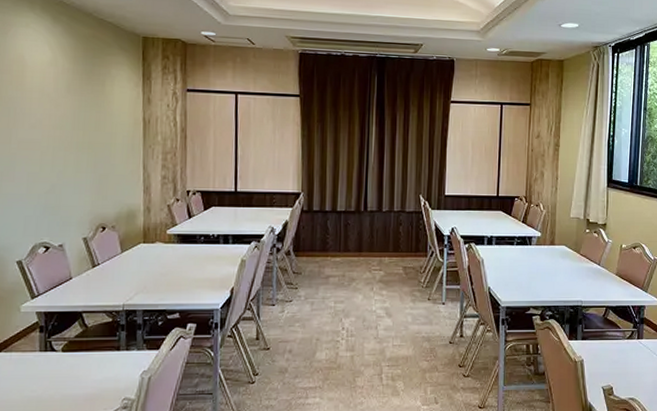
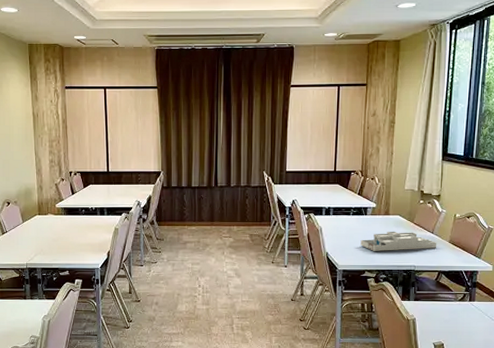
desk organizer: none [525,262,604,285] -> present [360,231,437,251]

